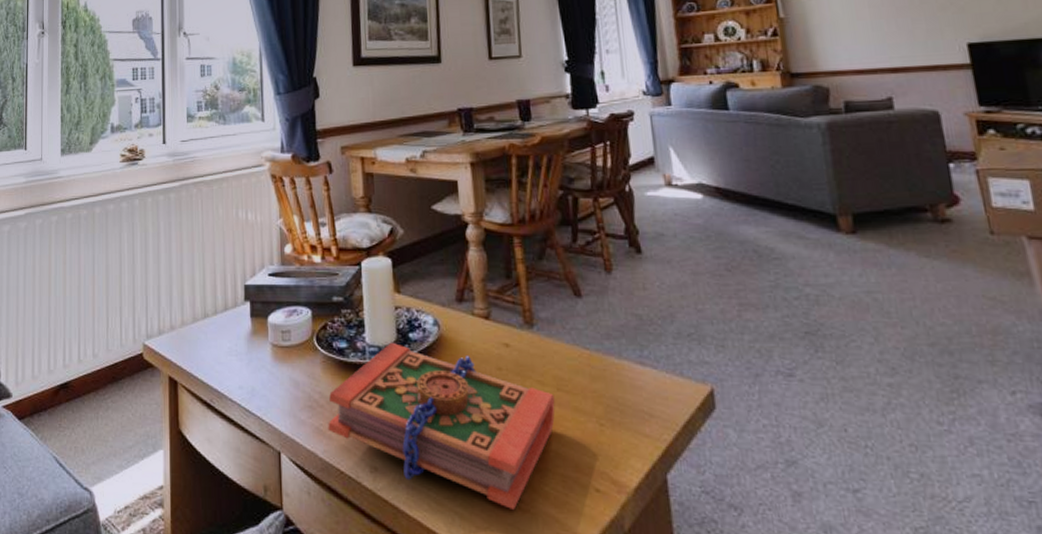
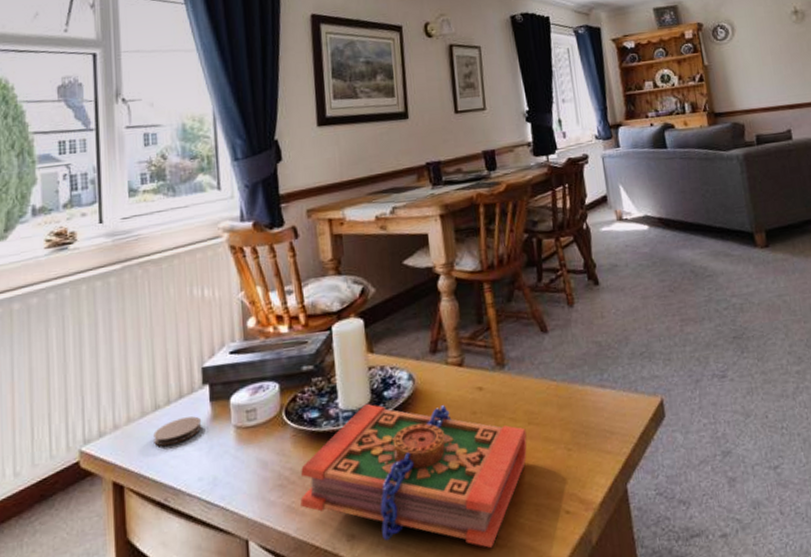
coaster: none [203,329,243,352] -> present [153,416,202,447]

